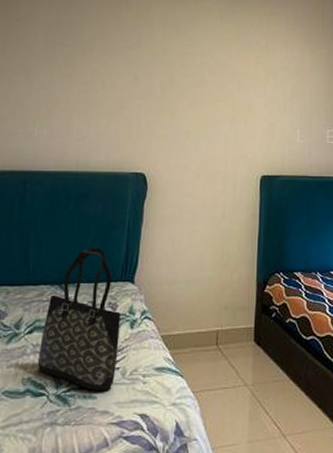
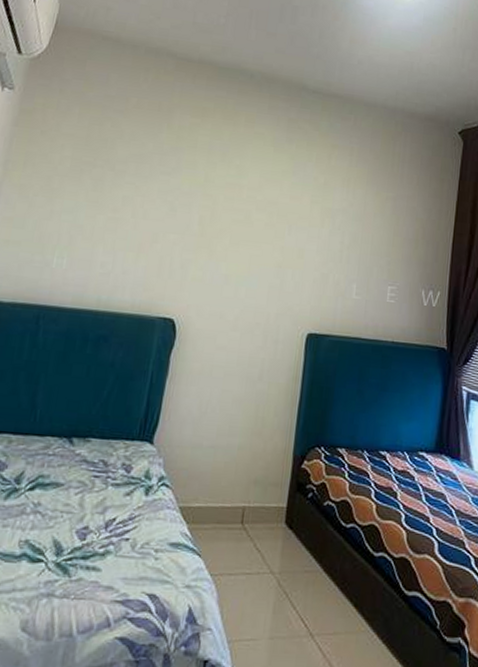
tote bag: present [37,247,121,391] -> none [37,399,136,563]

